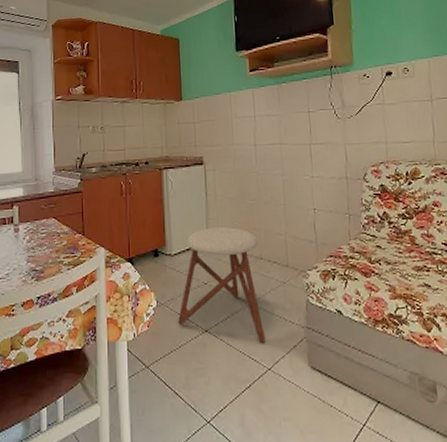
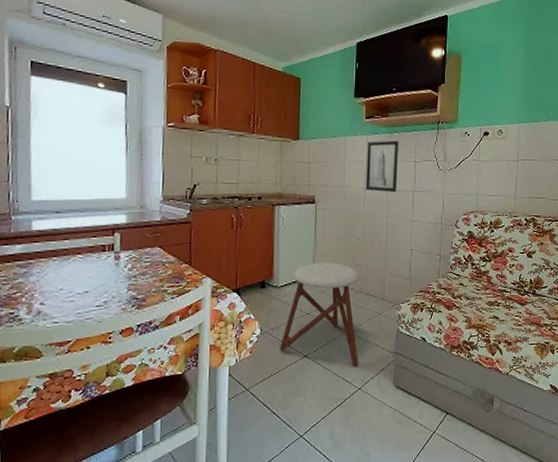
wall art: none [254,91,291,148] -> present [365,140,399,193]

